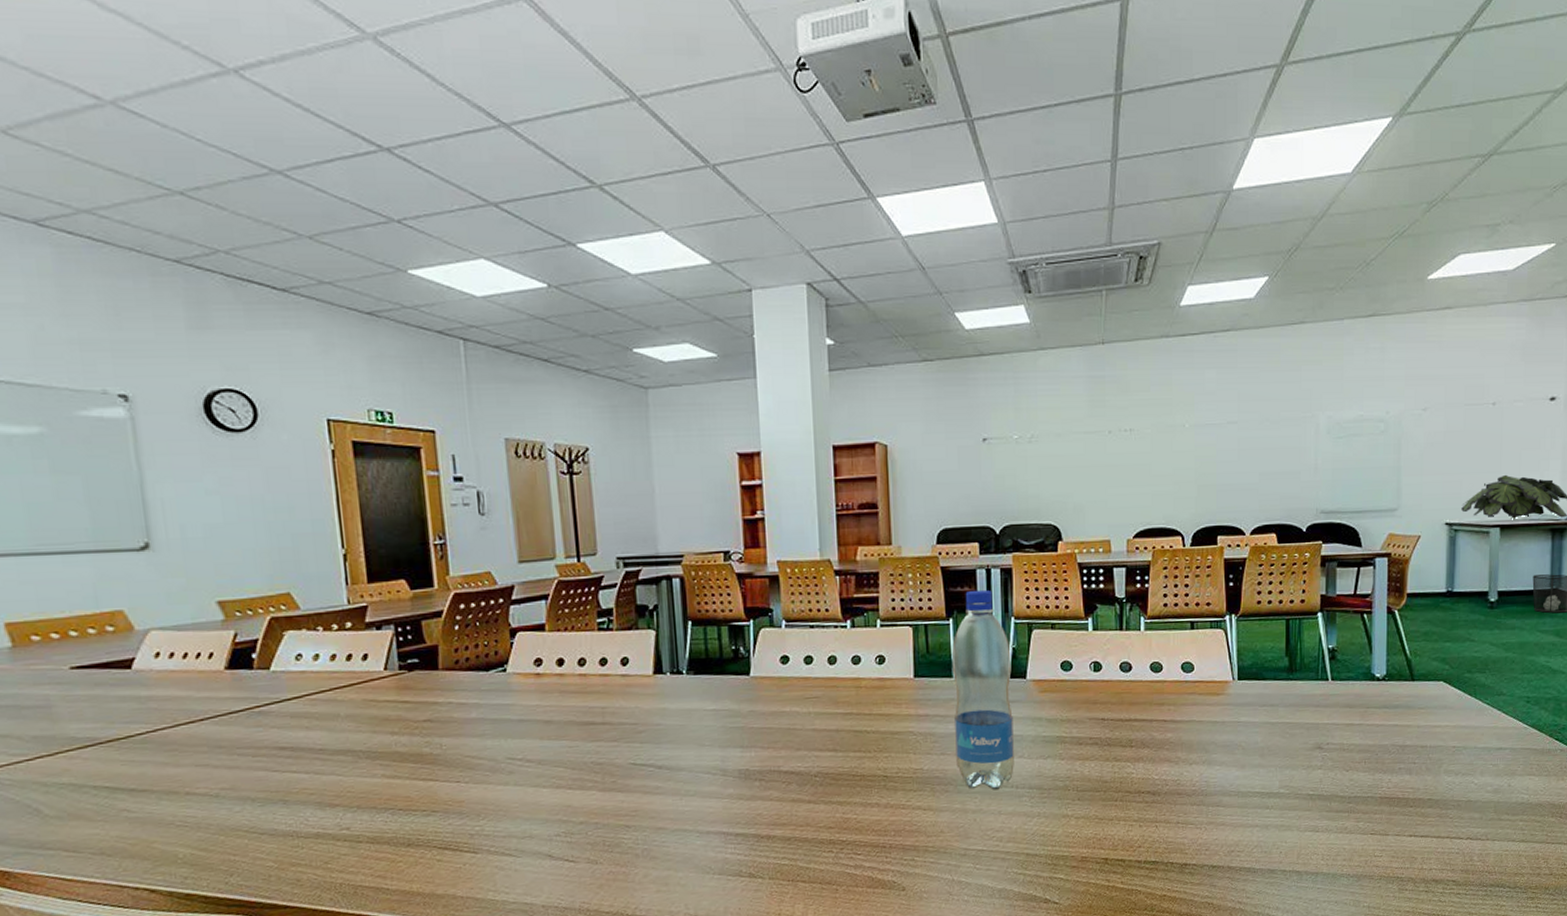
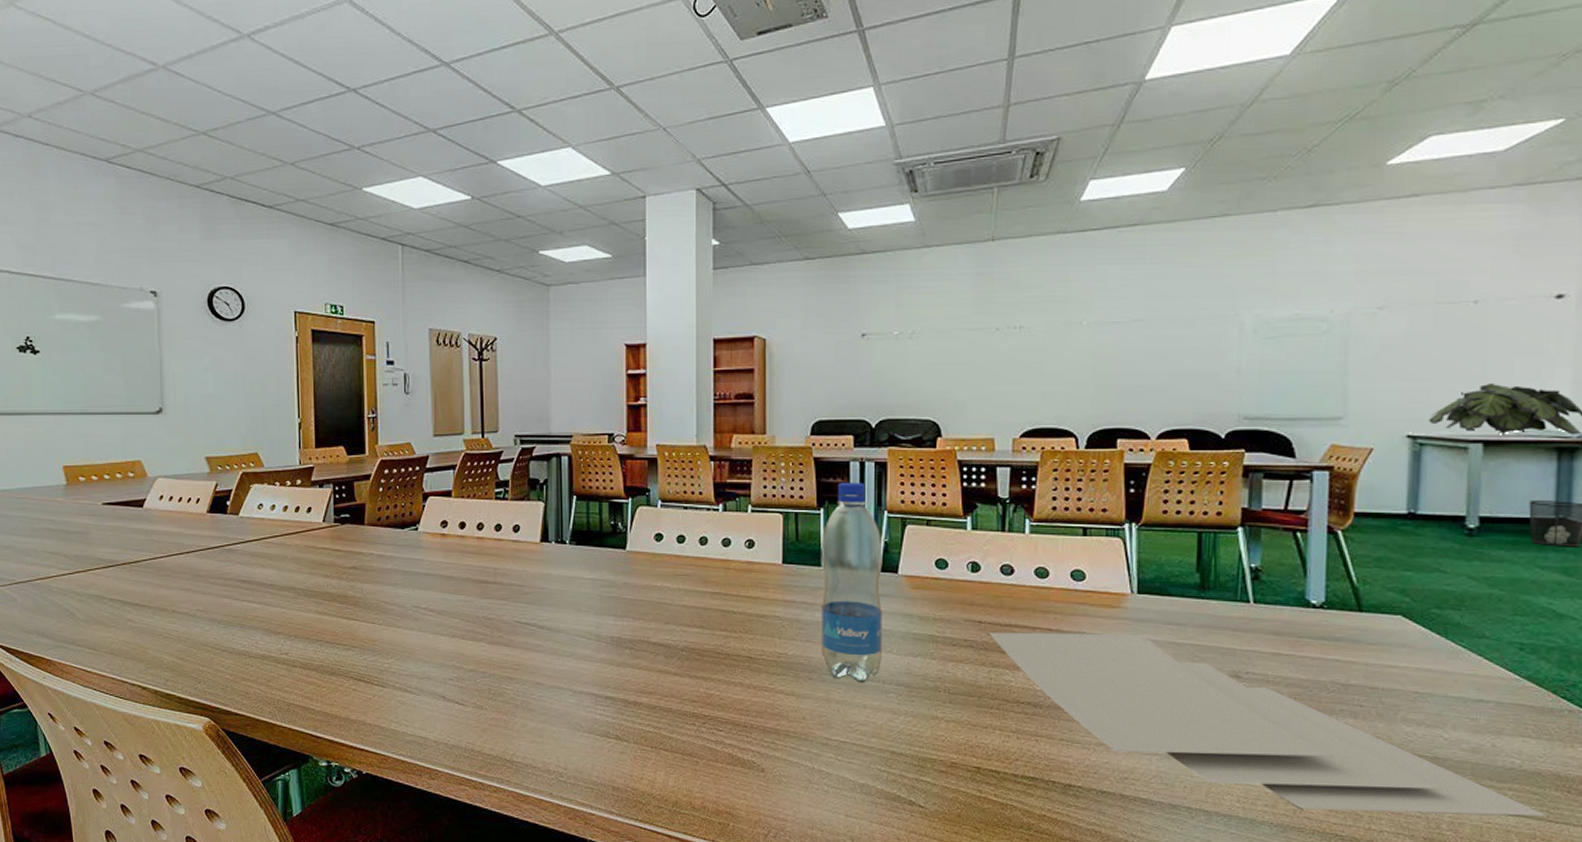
papers: none [1112,717,1546,859] -> present [990,632,1547,816]

